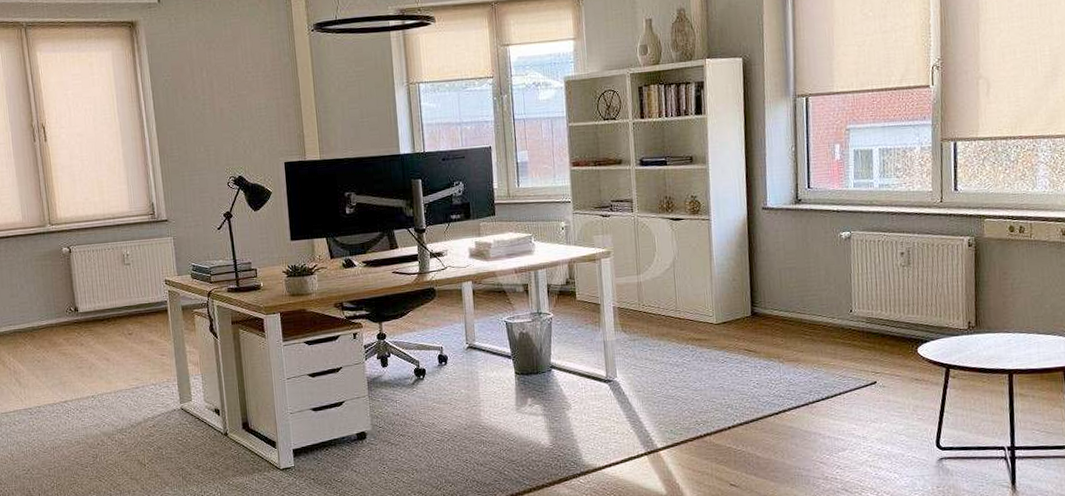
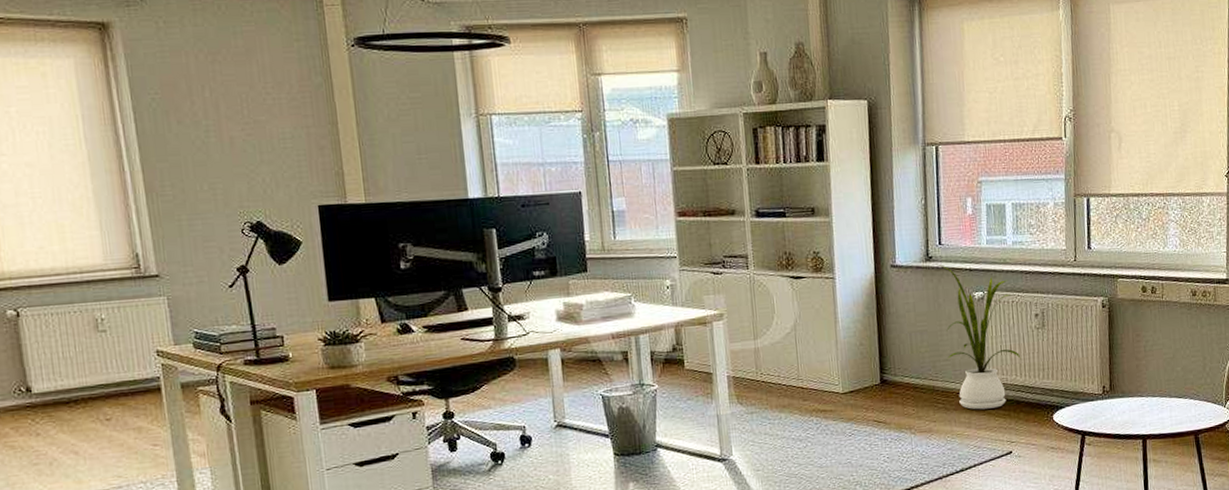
house plant: none [804,206,887,342] -> present [935,264,1021,410]

